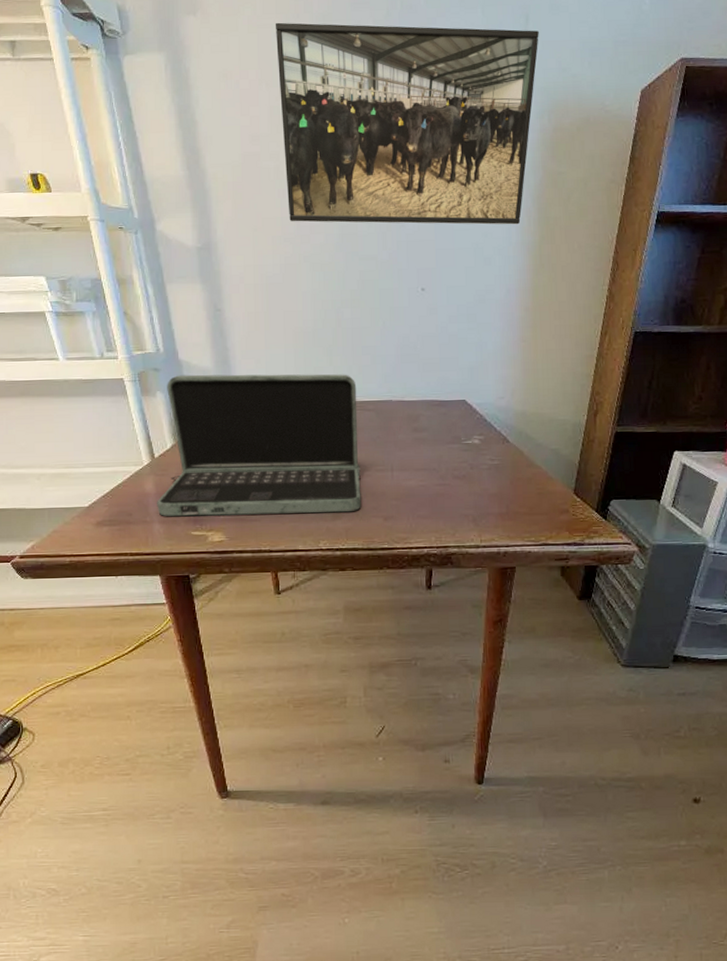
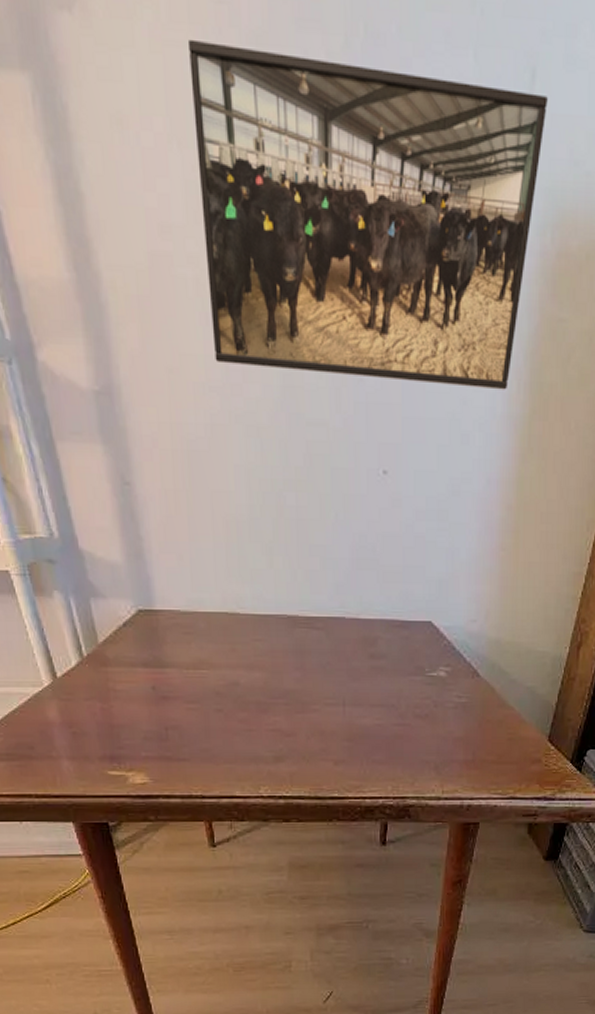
laptop: present [157,374,362,517] -> none [63,570,308,754]

